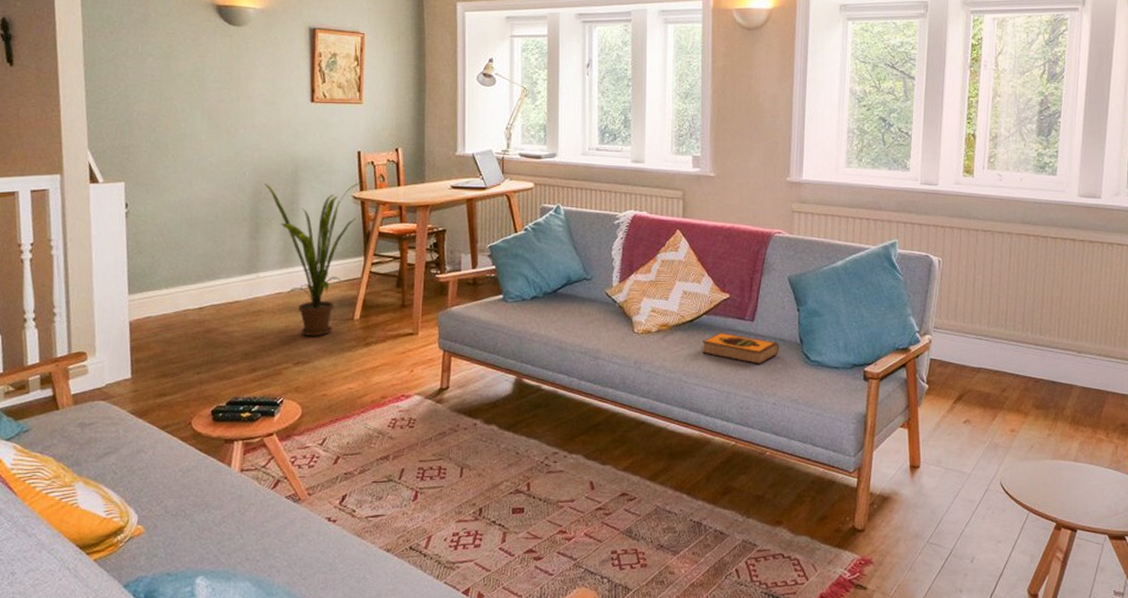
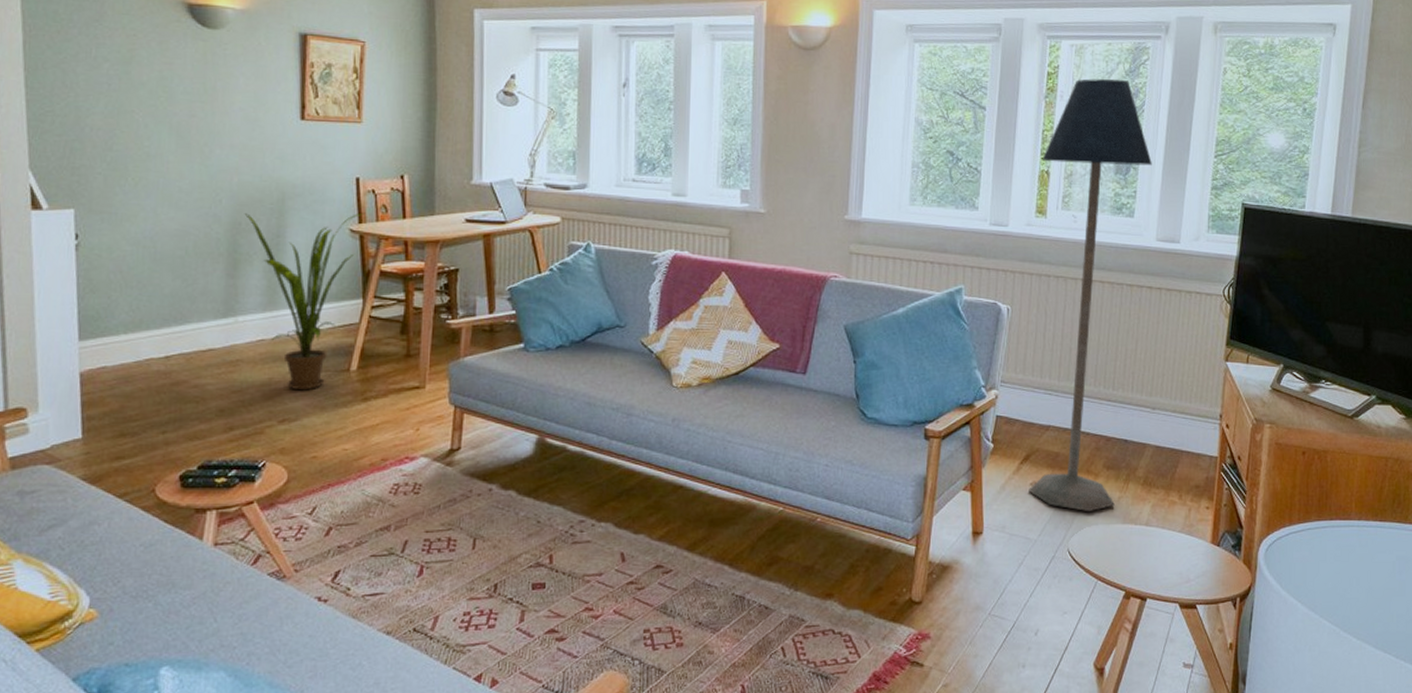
hardback book: present [702,332,779,364] -> none [748,386,833,422]
floor lamp: none [962,48,1072,447] -> present [1029,78,1152,511]

